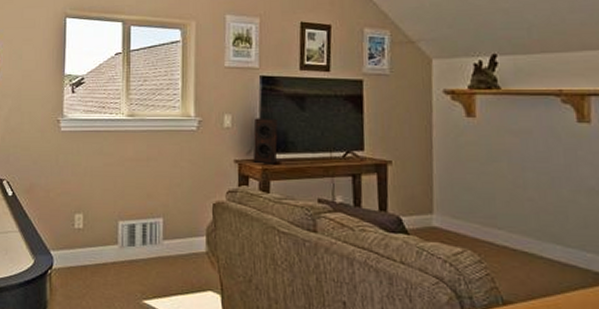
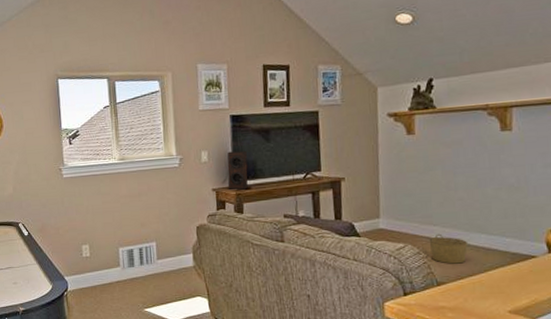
basket: none [492,239,540,280] -> present [429,233,467,264]

